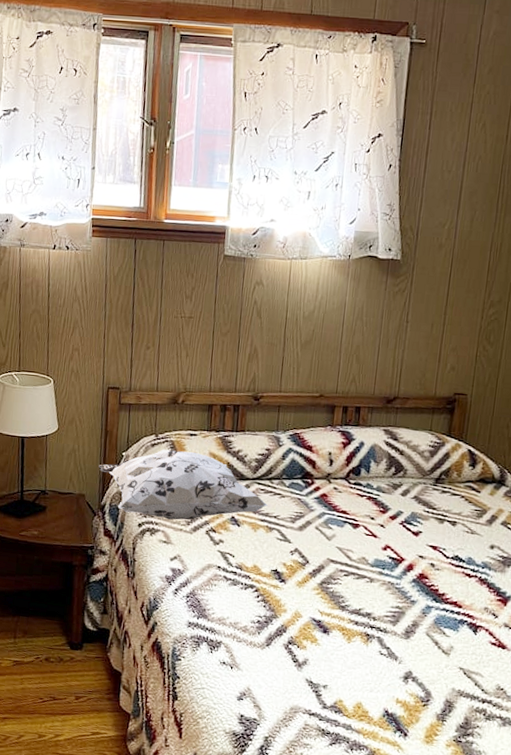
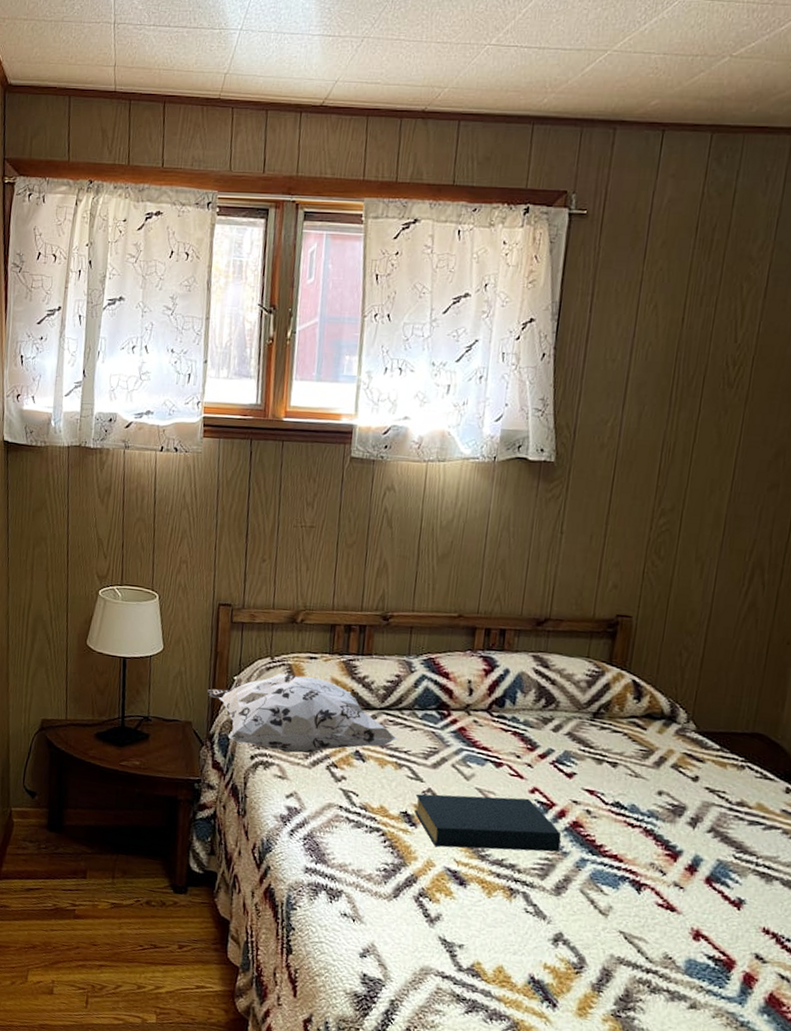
hardback book: none [283,553,410,601] -> present [414,793,562,852]

